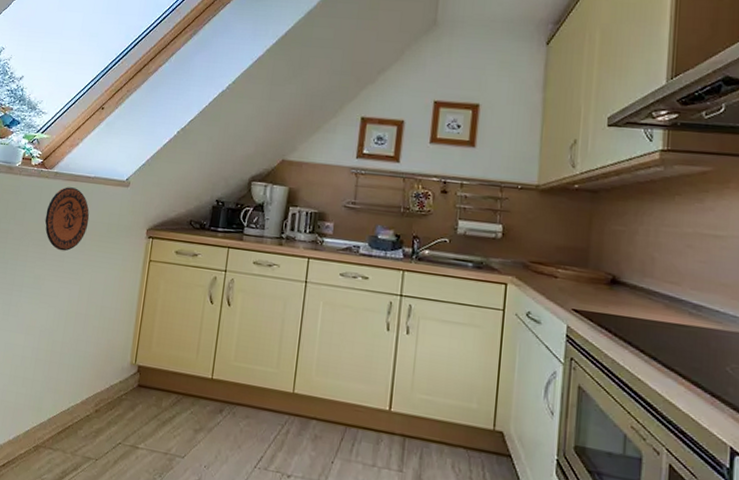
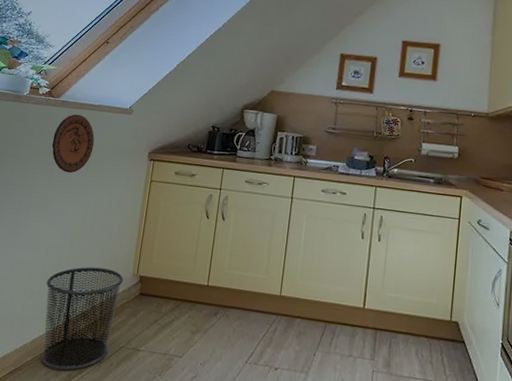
waste bin: none [34,354,121,467] -> present [41,266,124,371]

